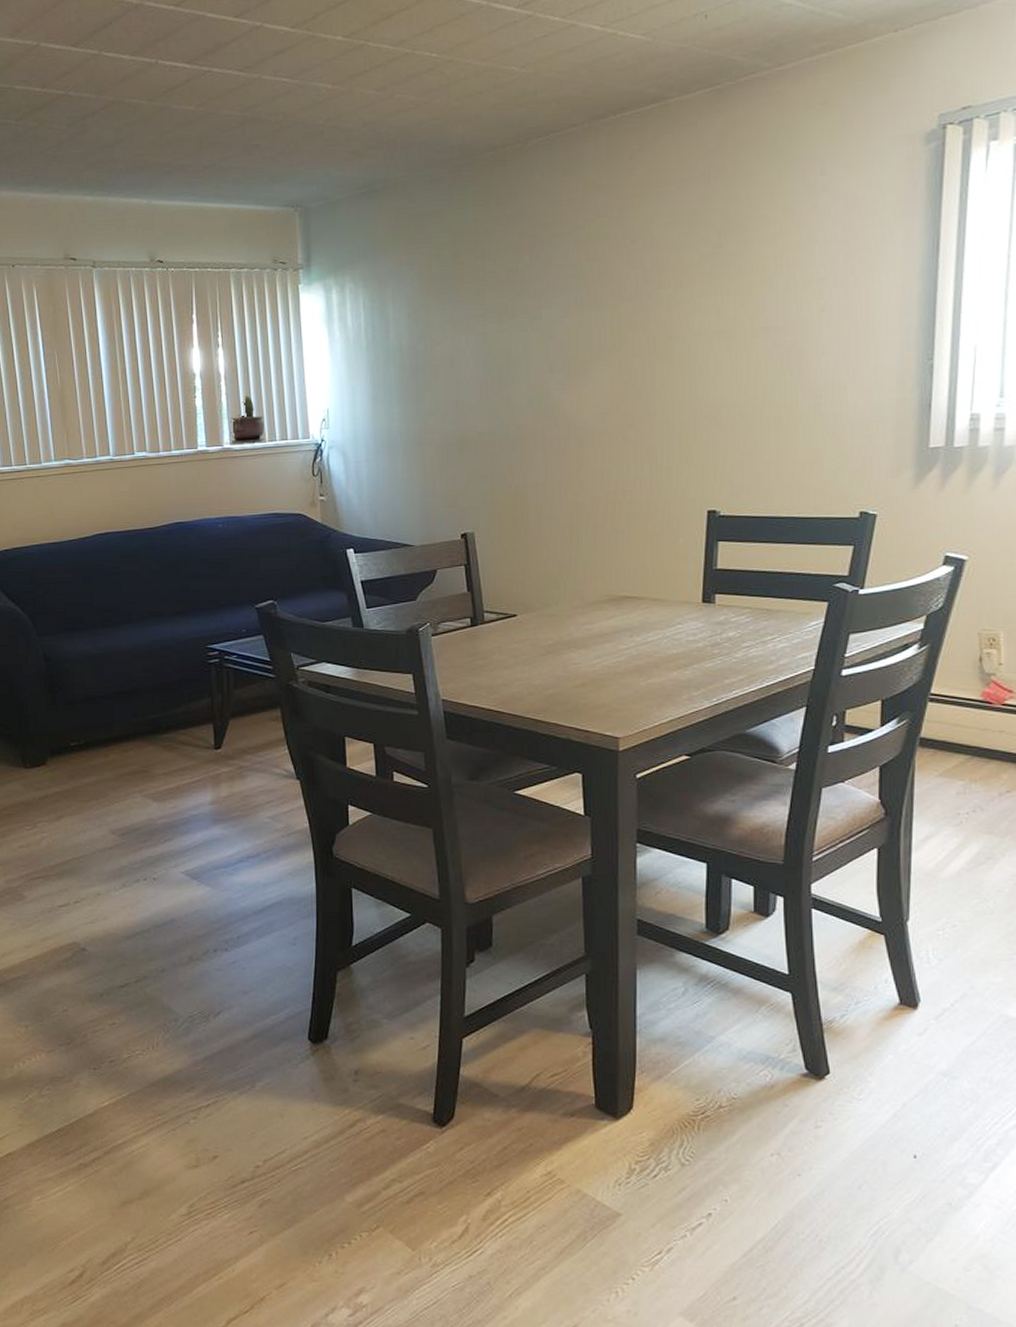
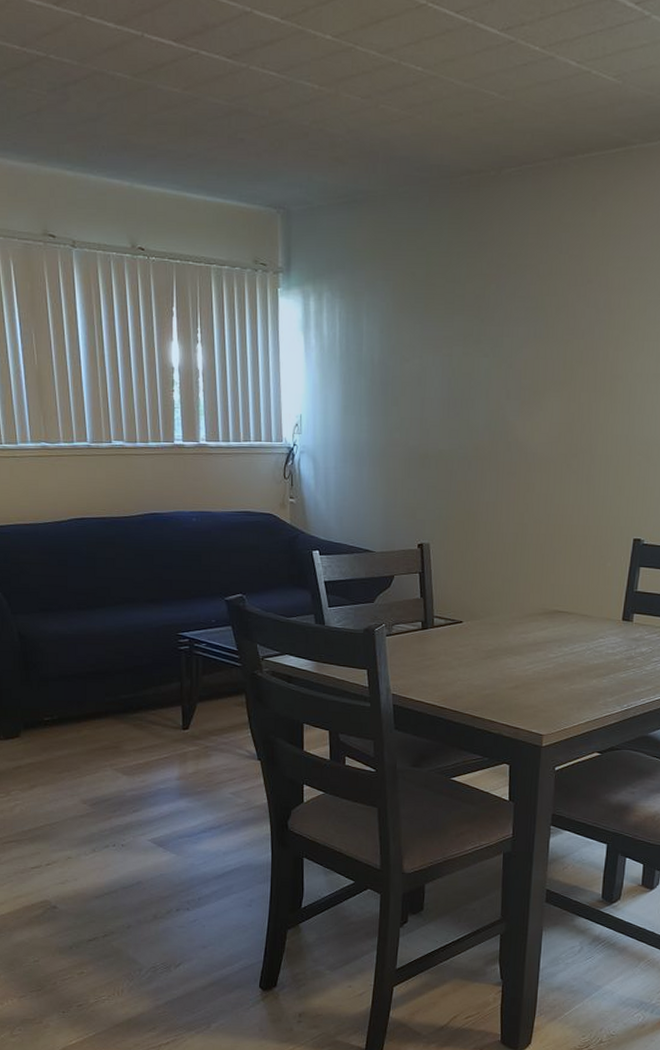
potted cactus: present [230,395,266,445] -> none [207,393,241,442]

